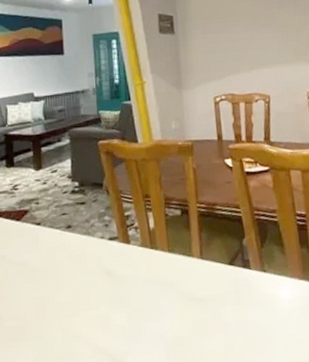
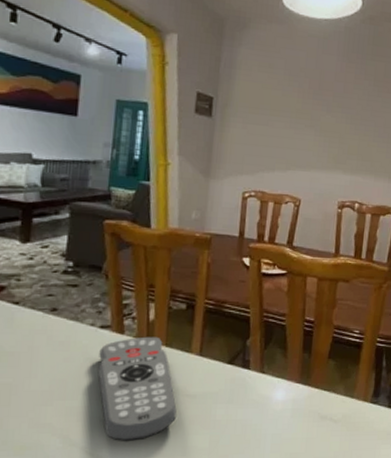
remote control: none [111,244,189,349] -> present [98,336,177,442]

